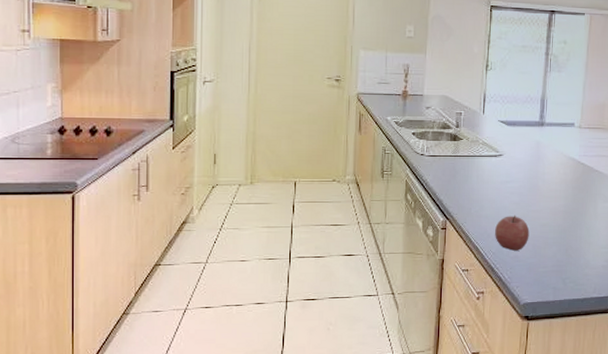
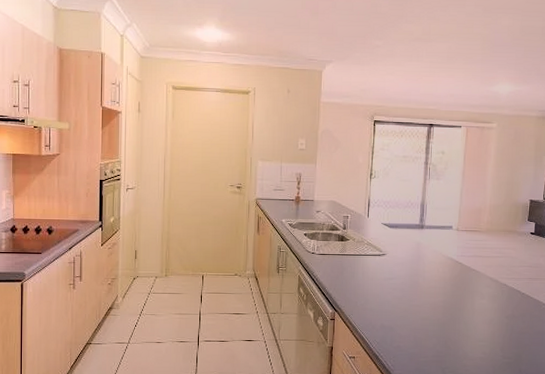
fruit: present [495,215,530,251] -> none [379,308,411,341]

